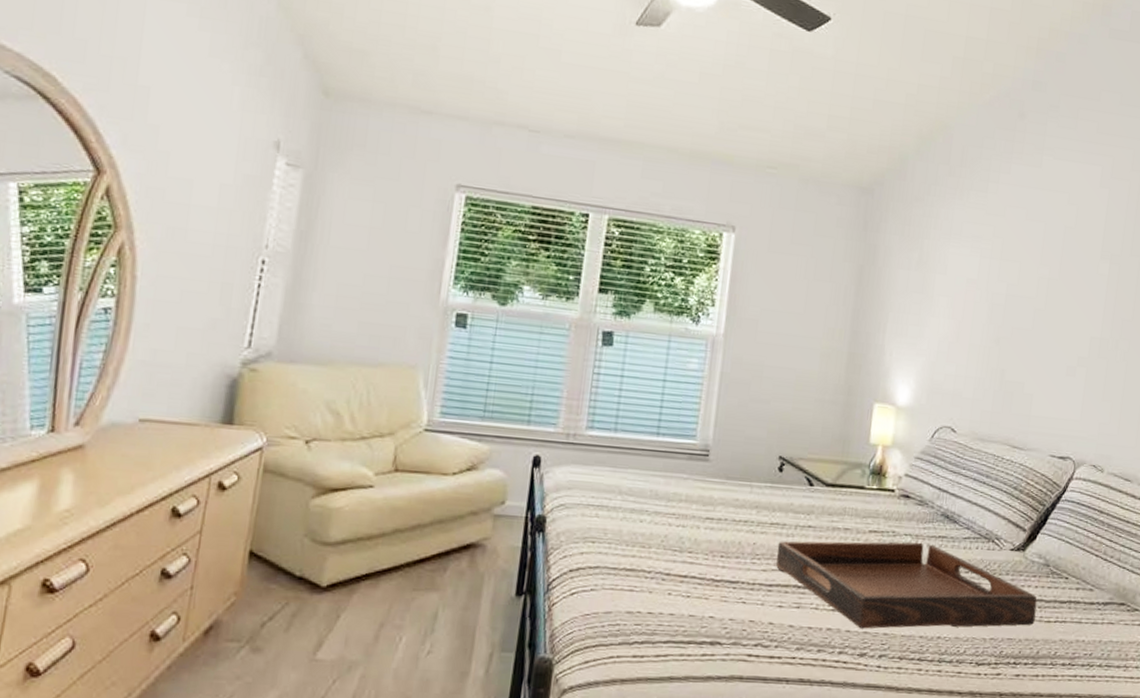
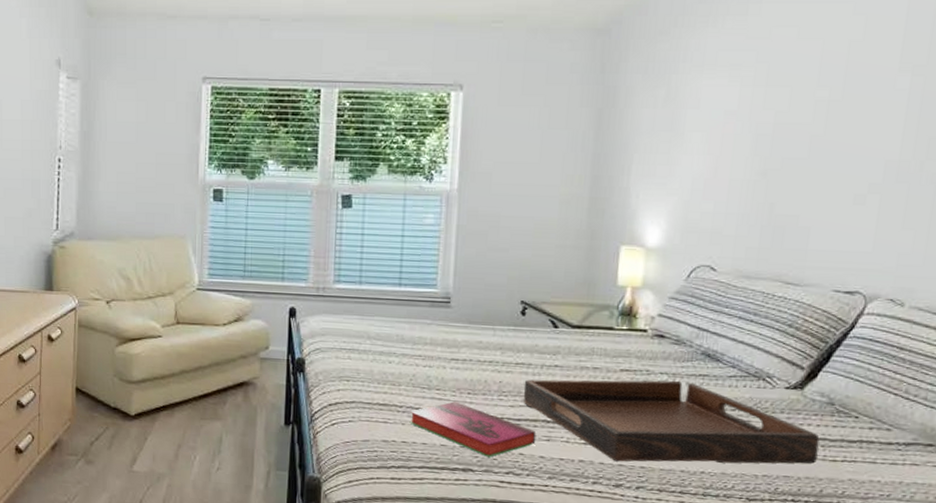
hardback book: none [657,566,787,628] -> present [409,401,536,457]

